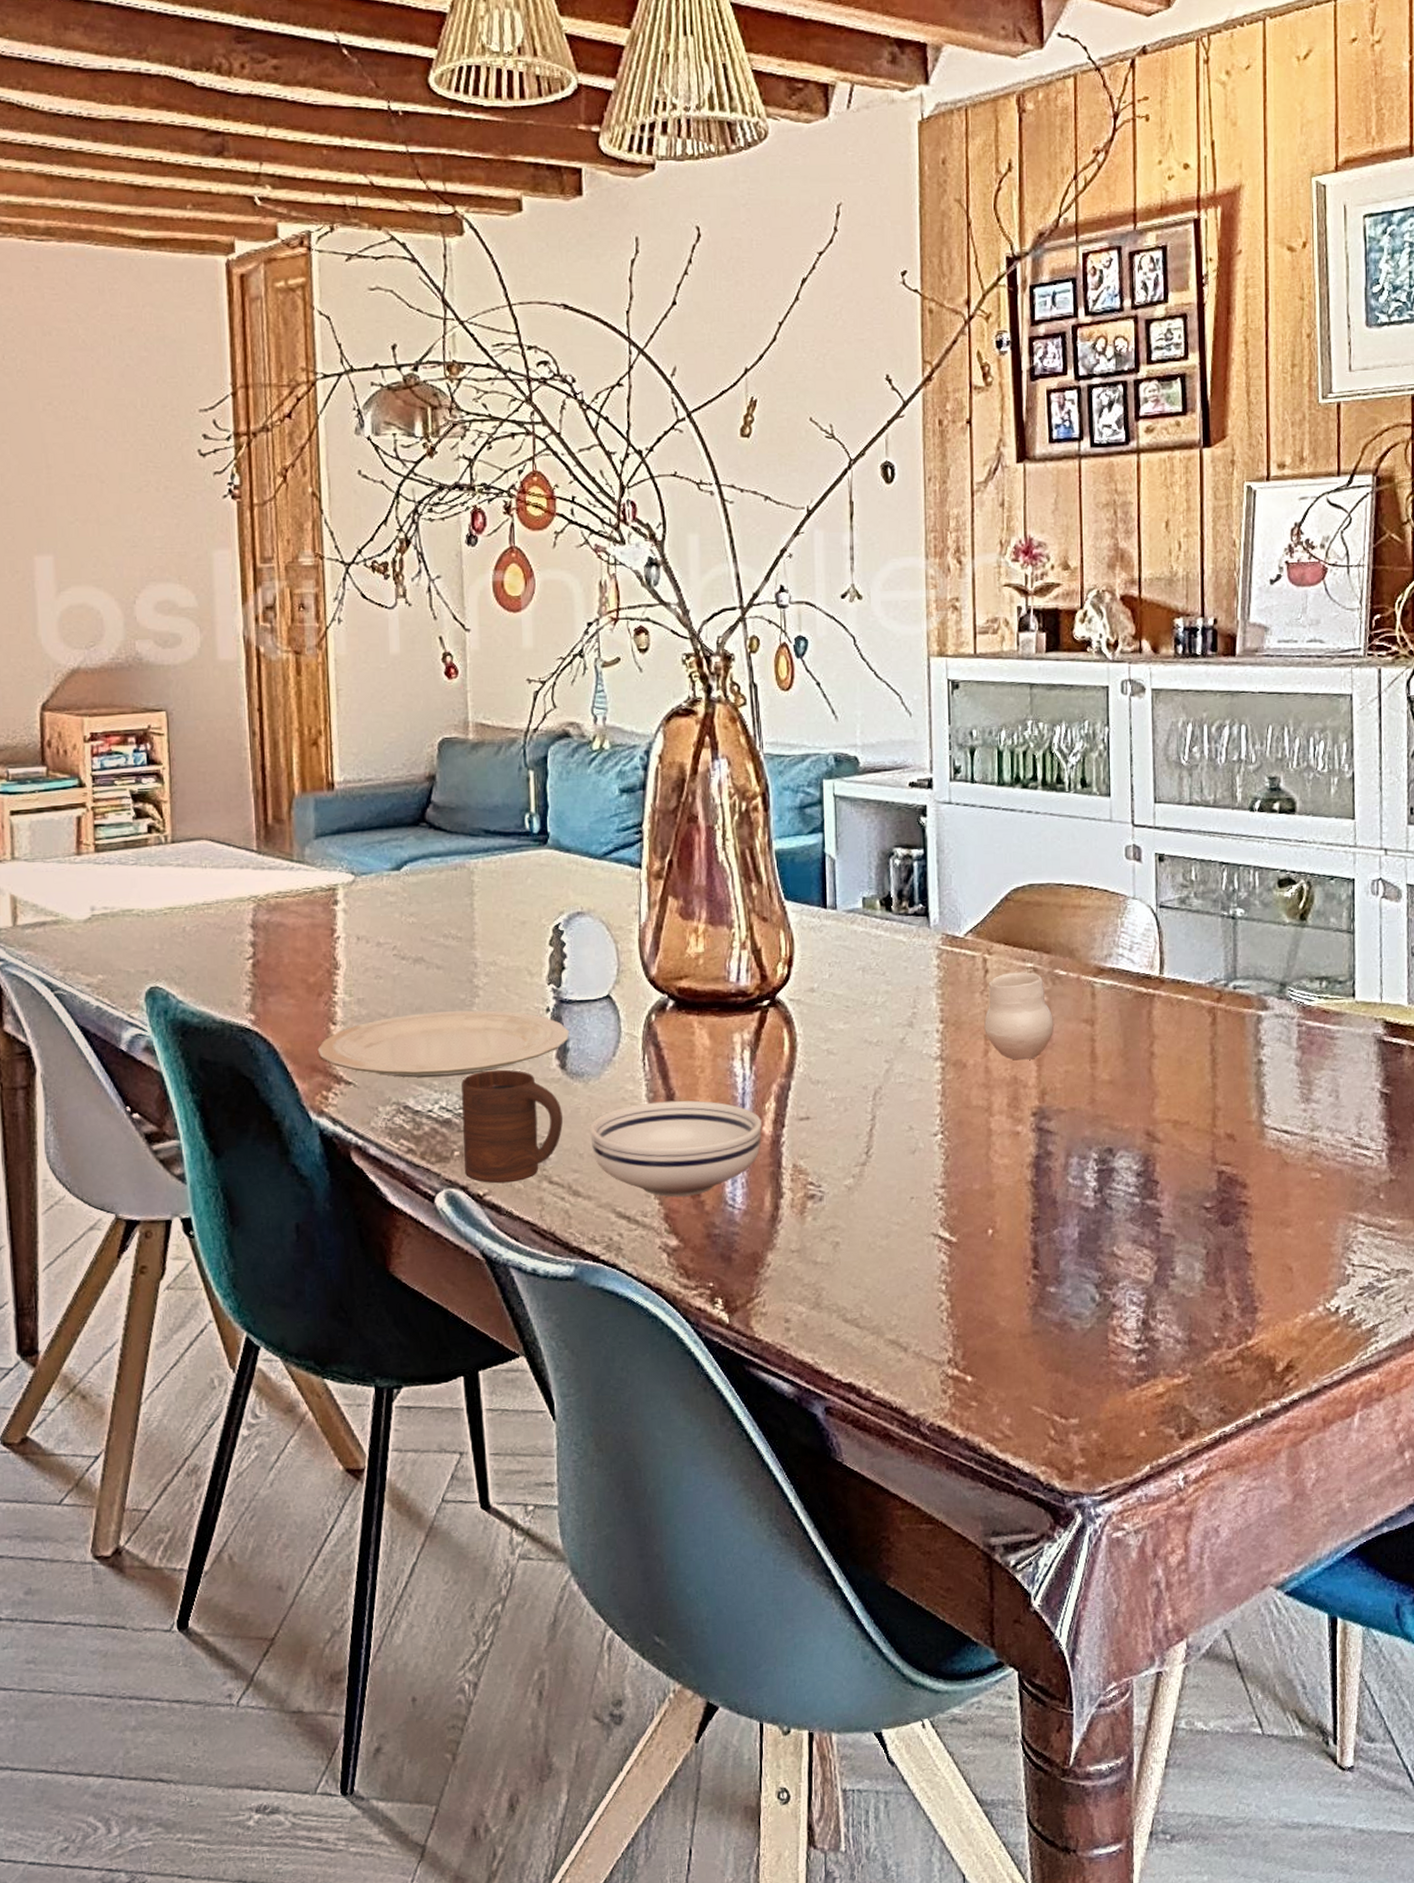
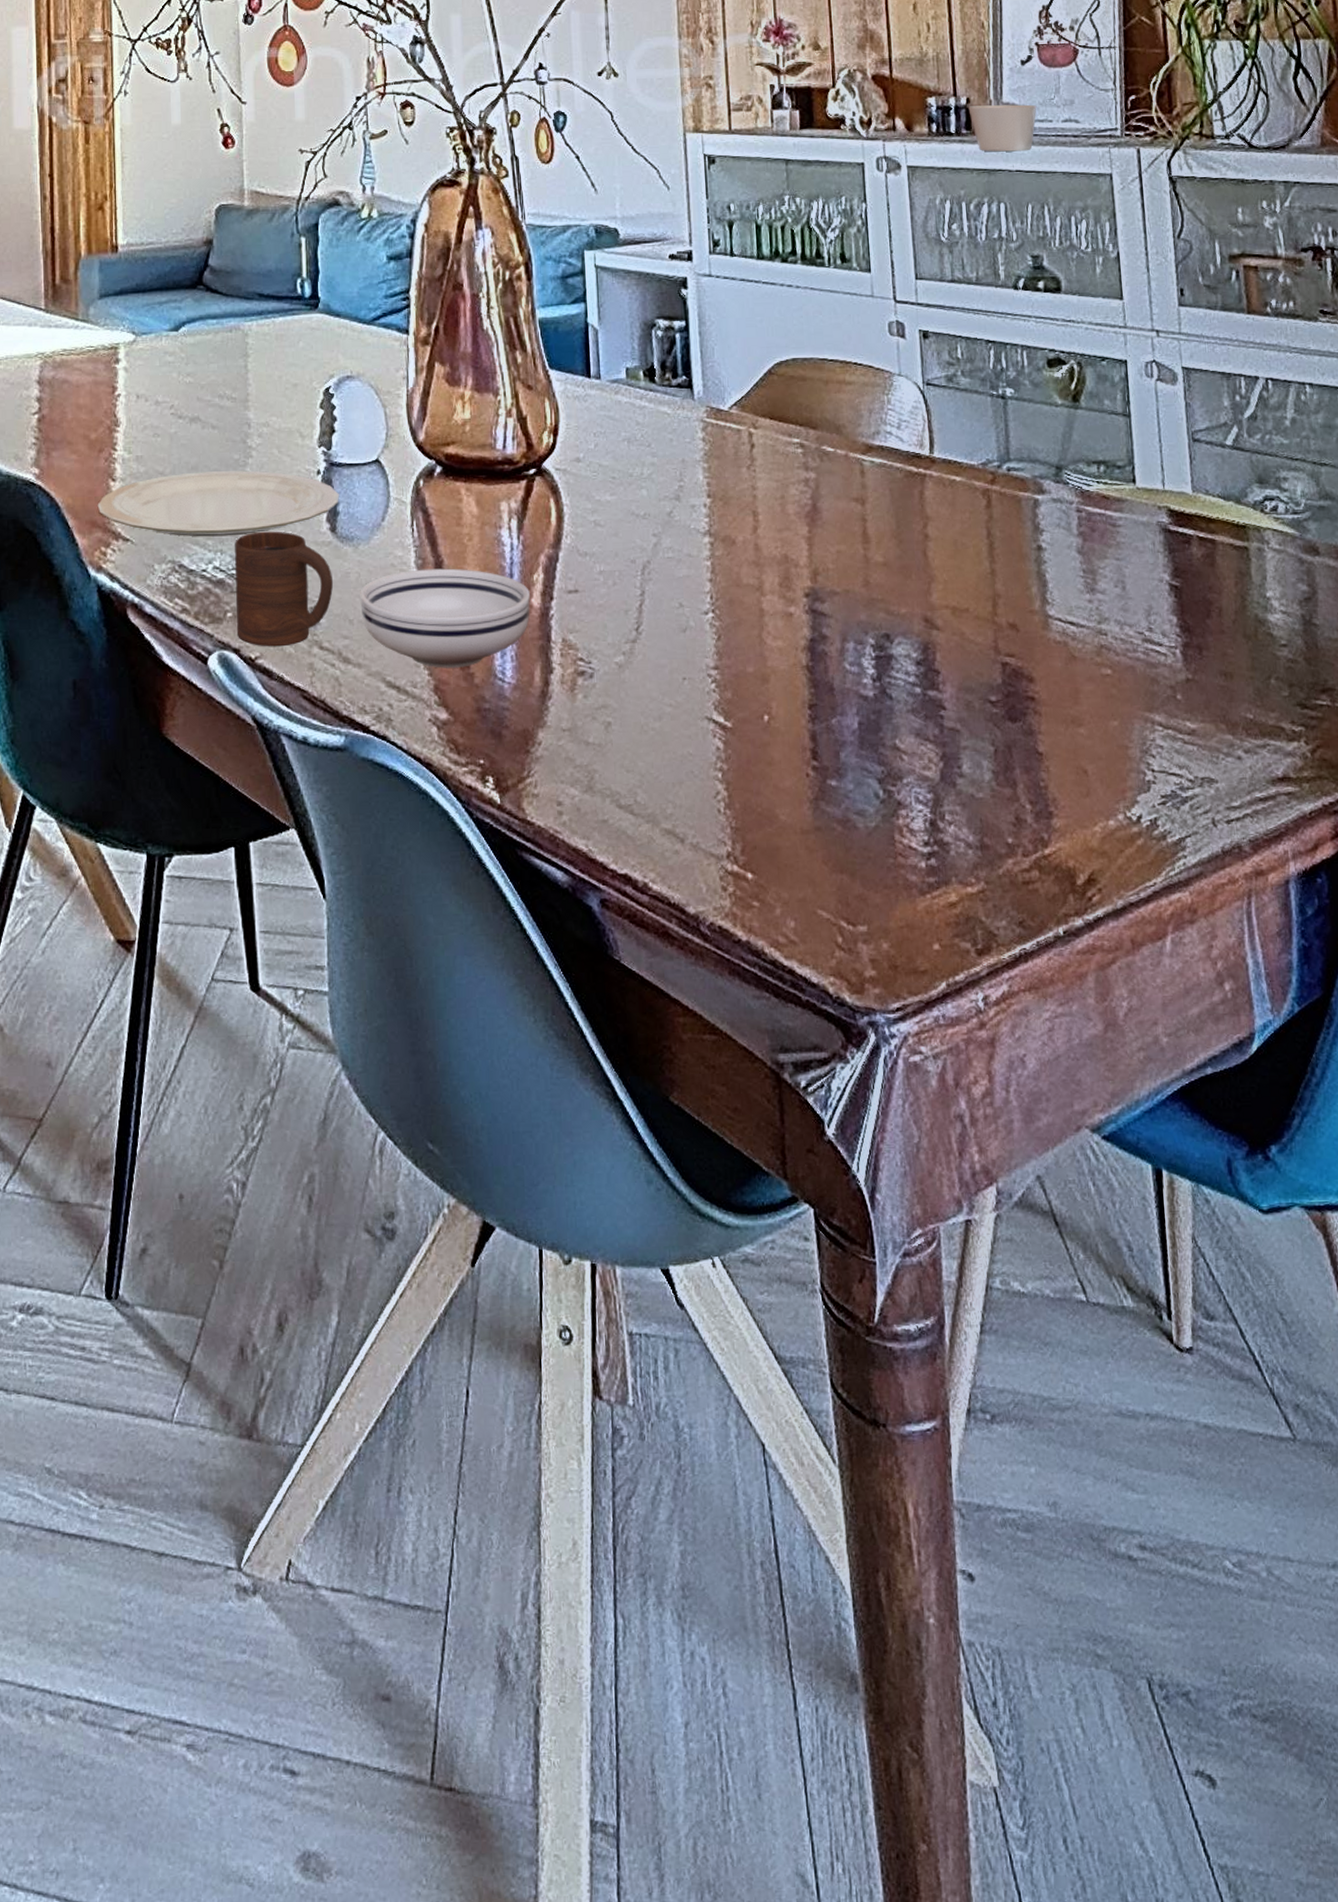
cup: present [983,972,1055,1060] -> none [751,447,824,538]
candle: none [1215,624,1283,674] -> present [968,104,1037,152]

